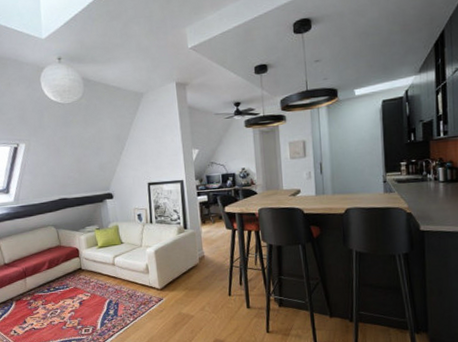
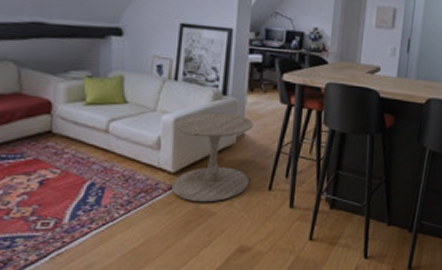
side table: none [155,242,214,309] -> present [172,113,254,203]

